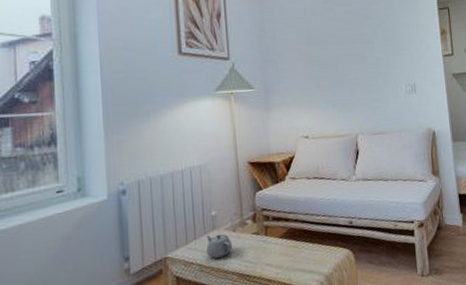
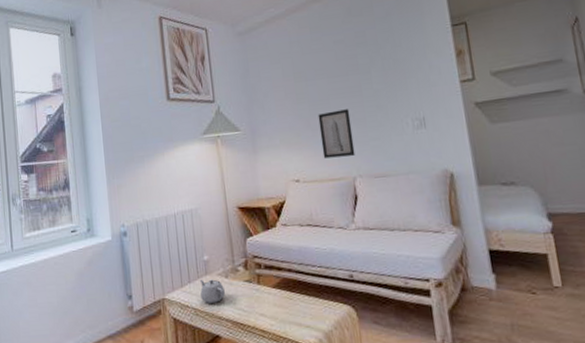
wall art: none [327,73,358,117] -> present [317,109,355,159]

